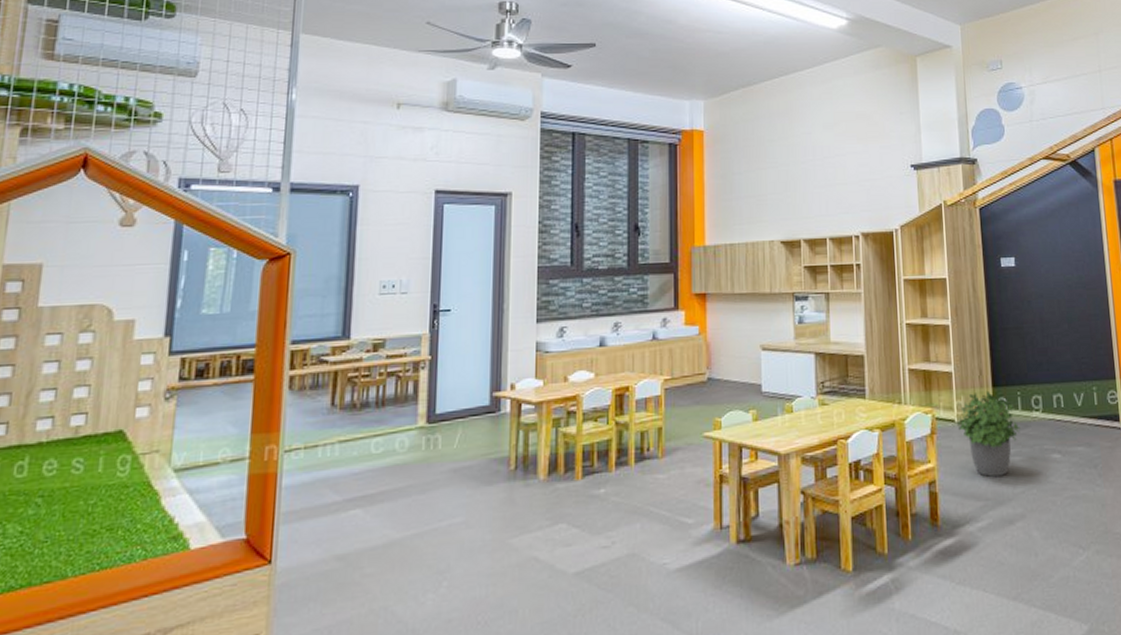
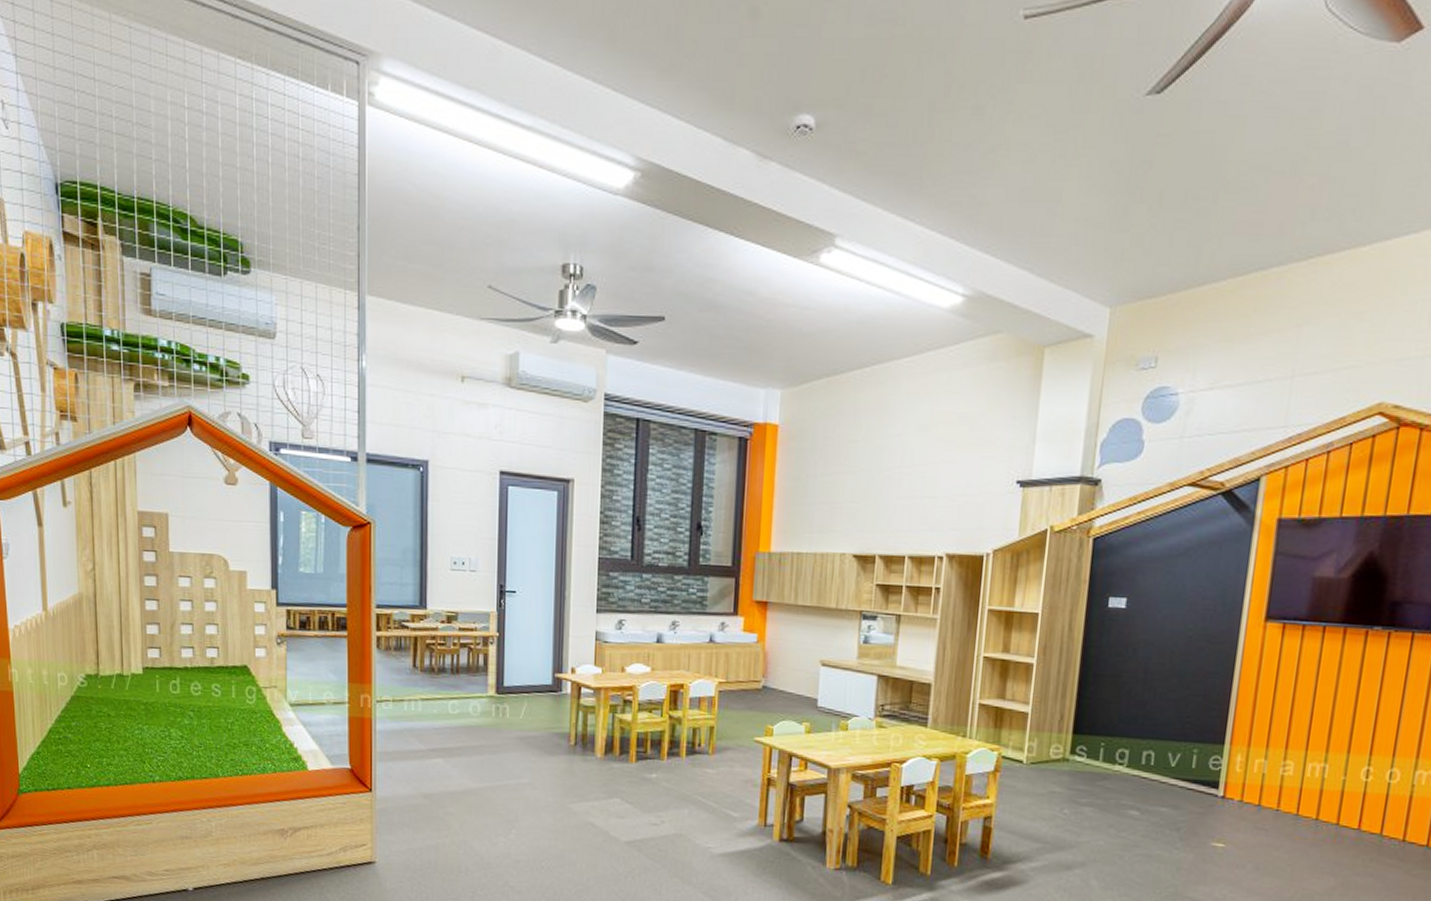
potted plant: present [957,390,1020,478] -> none [1025,736,1097,824]

